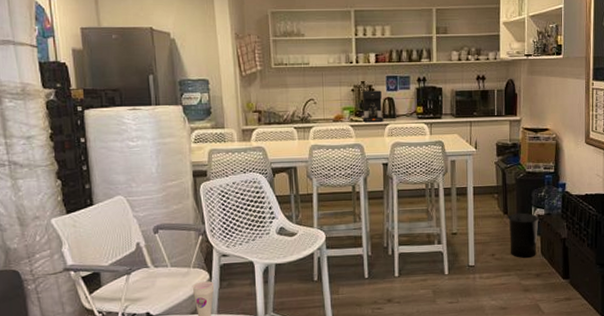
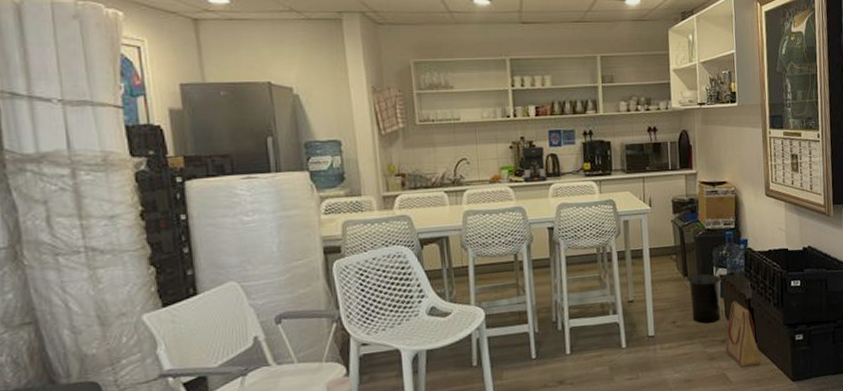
shopping bag: none [539,239,573,300] -> present [725,301,762,368]

